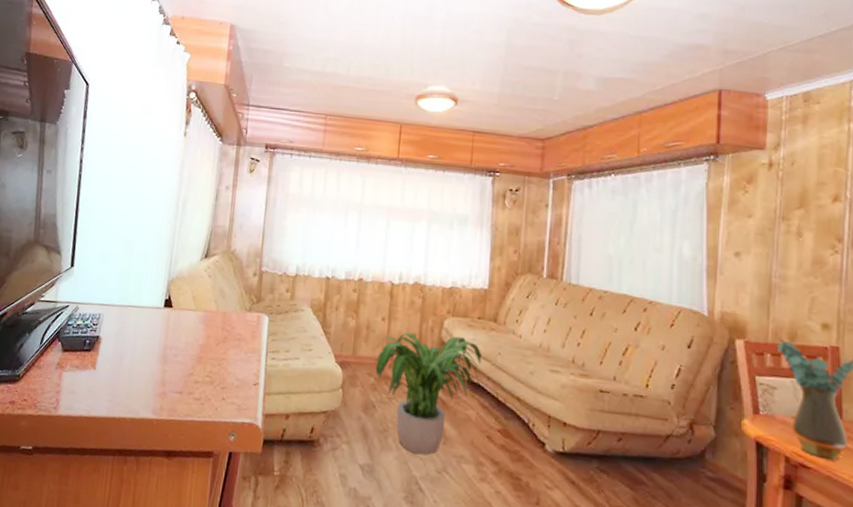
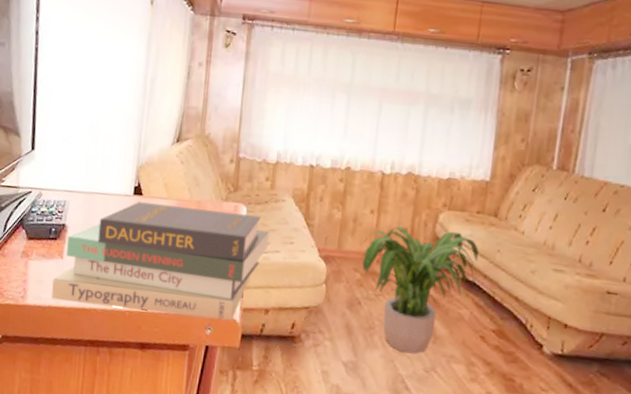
books: none [83,313,289,428] -> present [51,202,269,322]

